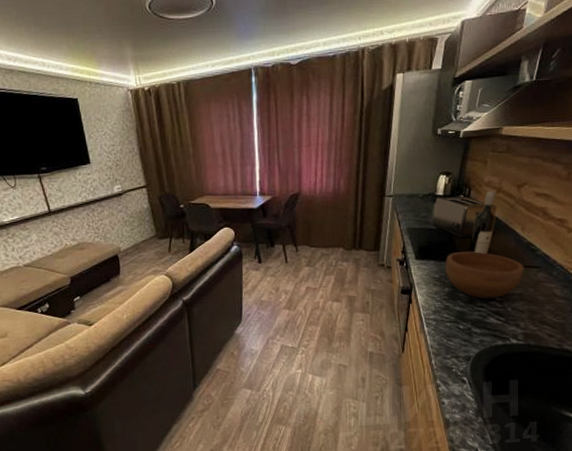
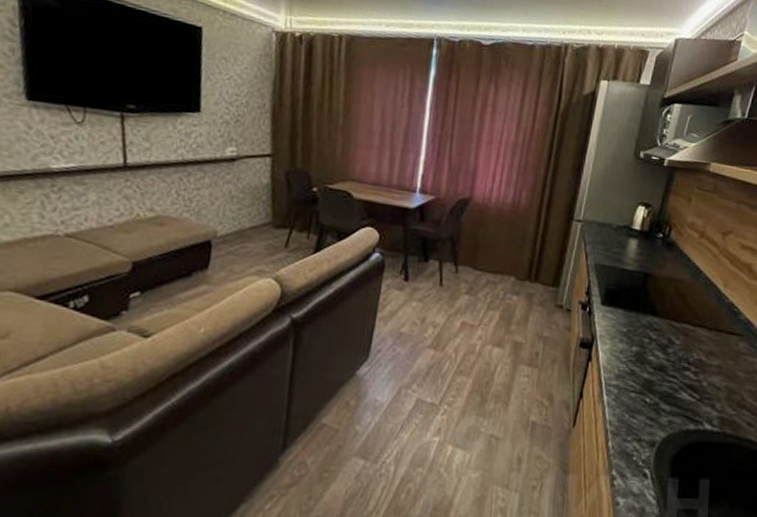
toaster: present [432,196,497,238] -> none [625,231,699,287]
bowl: present [445,251,524,299] -> none [634,302,724,368]
bottle: present [467,190,497,254] -> none [662,233,700,311]

